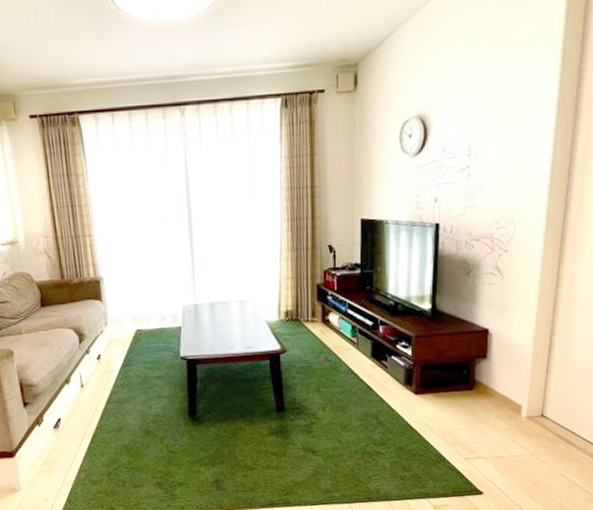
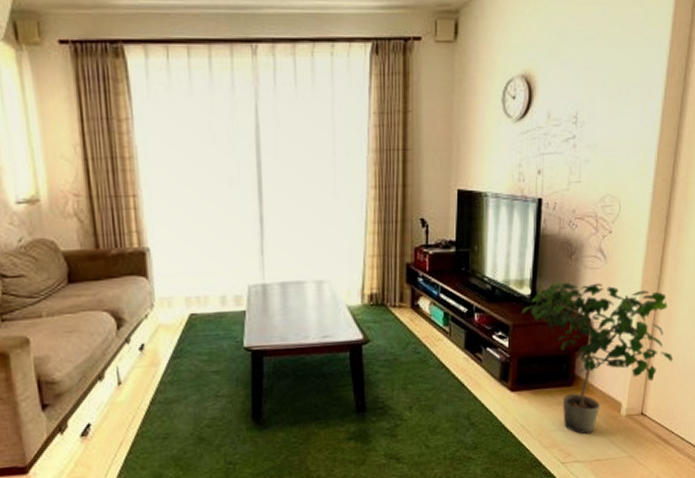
potted plant: none [423,297,573,434] -> present [522,282,674,435]

